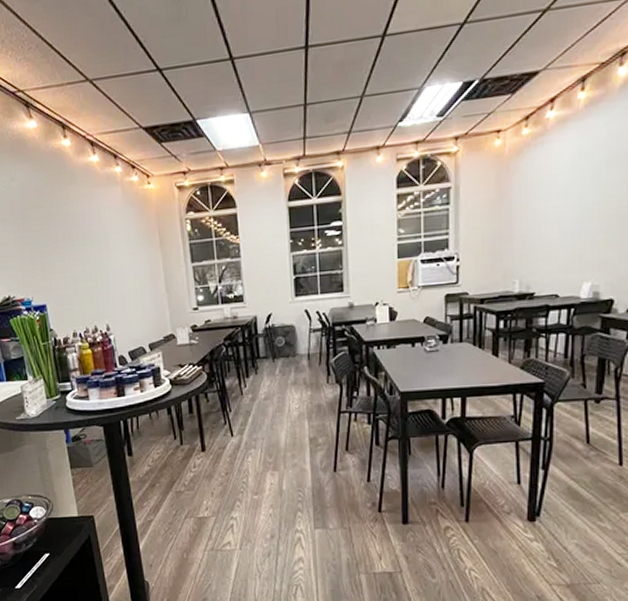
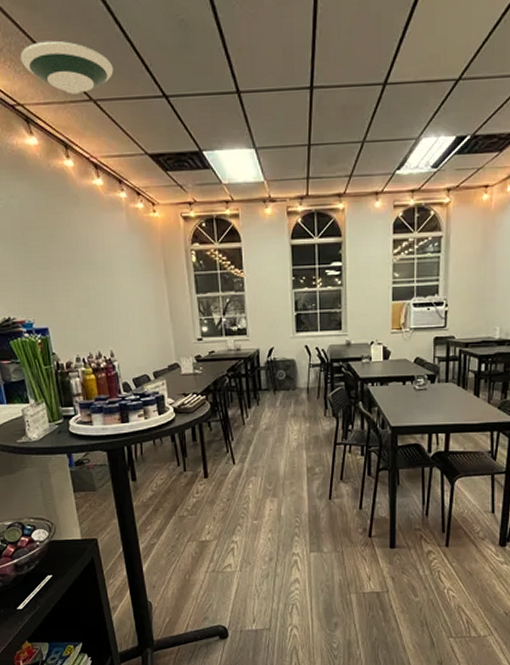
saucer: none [21,27,109,77] -> present [20,40,114,94]

